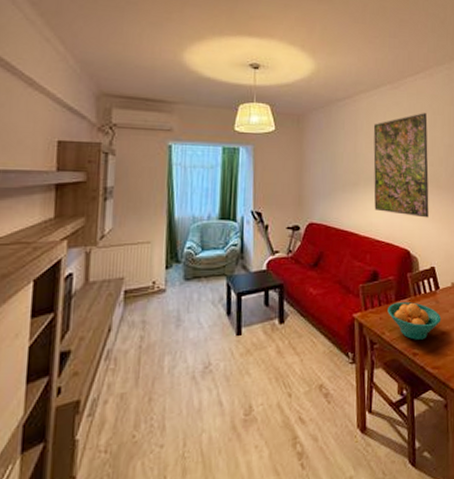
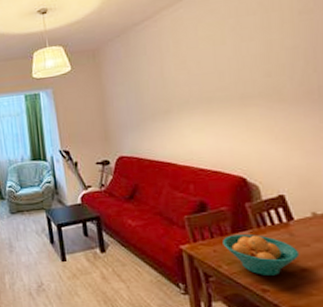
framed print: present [373,113,429,218] -> none [182,14,270,140]

